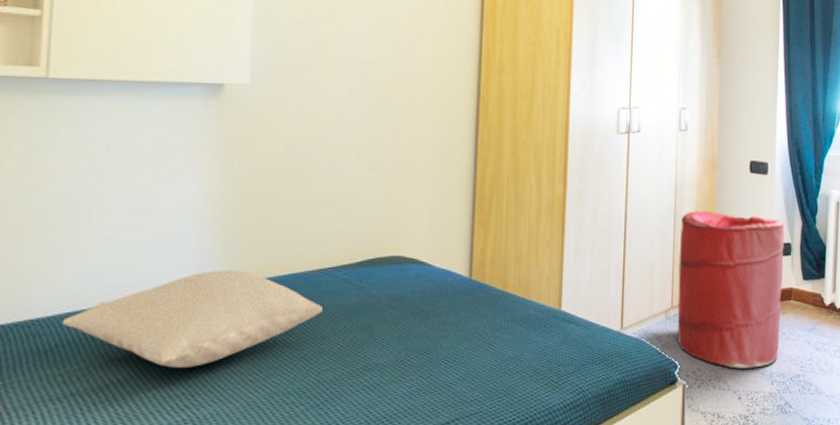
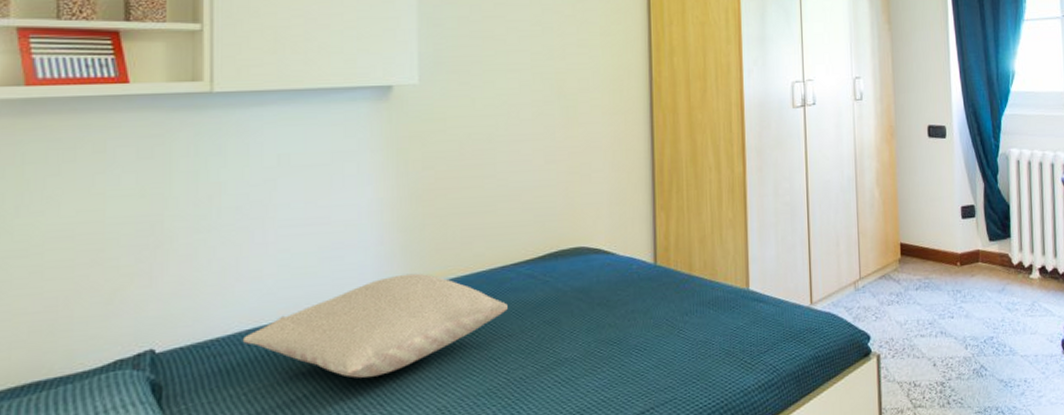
laundry hamper: present [677,210,785,369] -> none [863,178,971,335]

